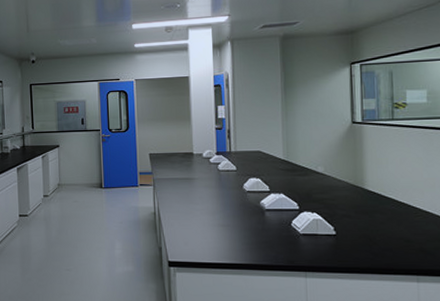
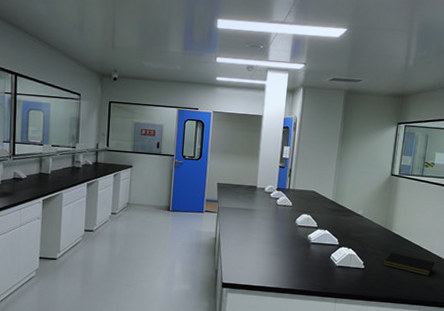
notepad: none [359,213,429,239] -> present [383,252,435,276]

